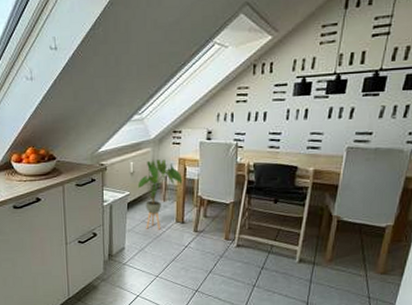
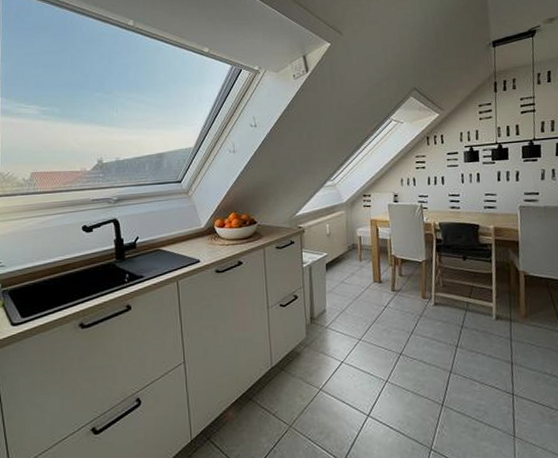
house plant: present [137,159,183,230] -> none [334,221,376,290]

